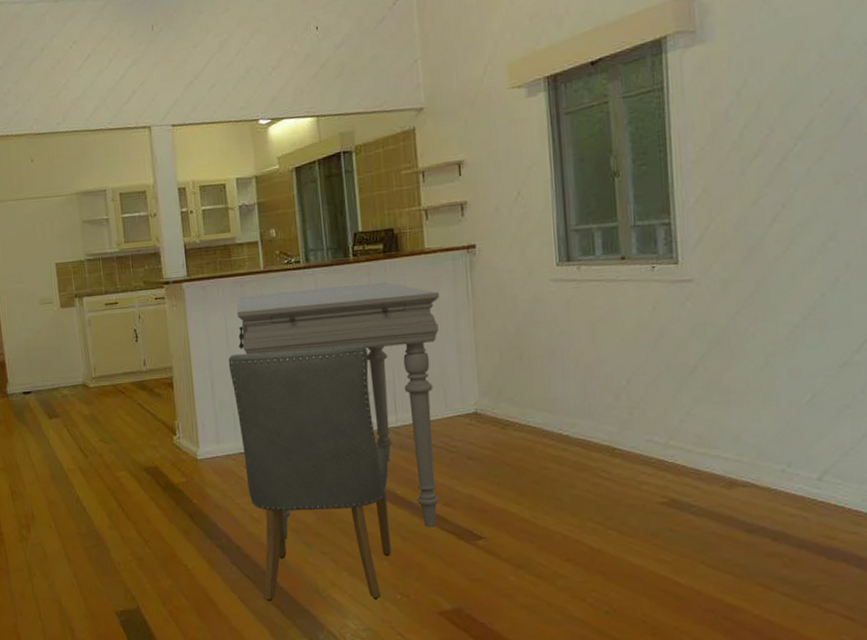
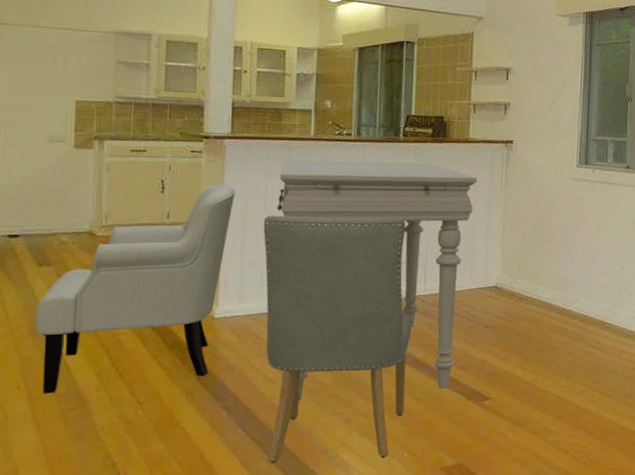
chair: none [53,327,200,533] -> present [35,184,236,394]

